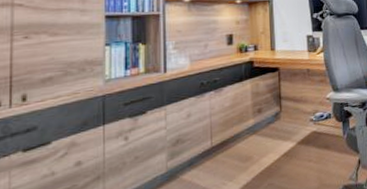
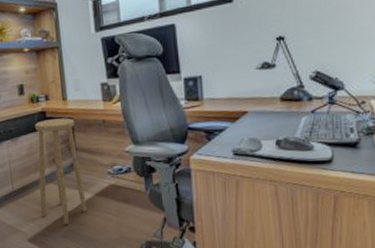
stool: none [240,67,289,179] -> present [35,118,87,225]

